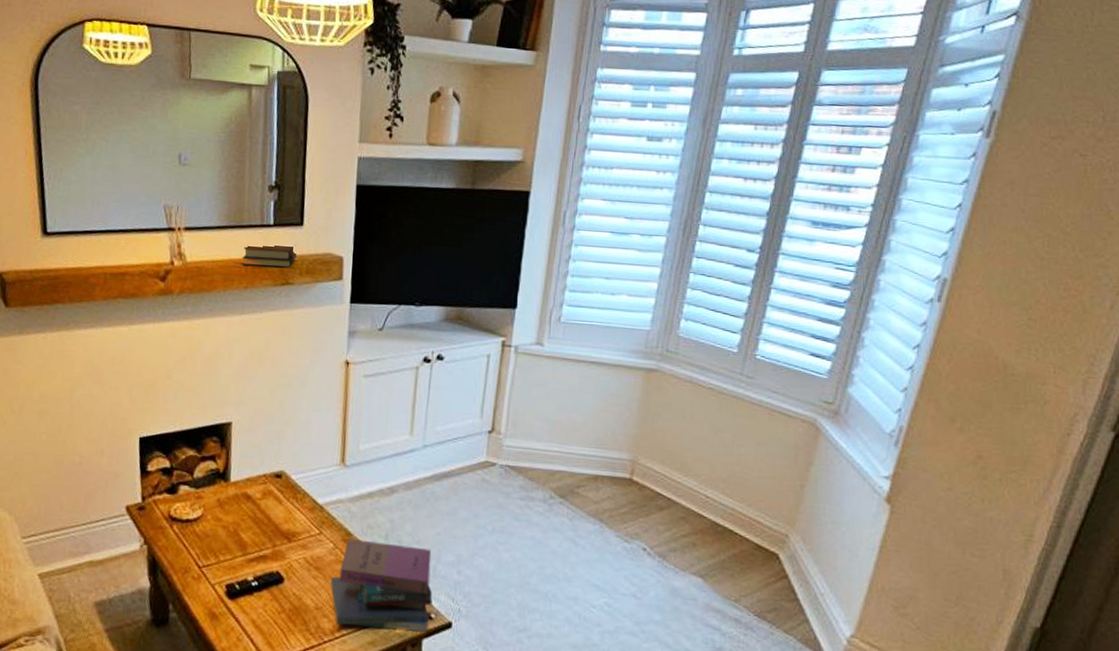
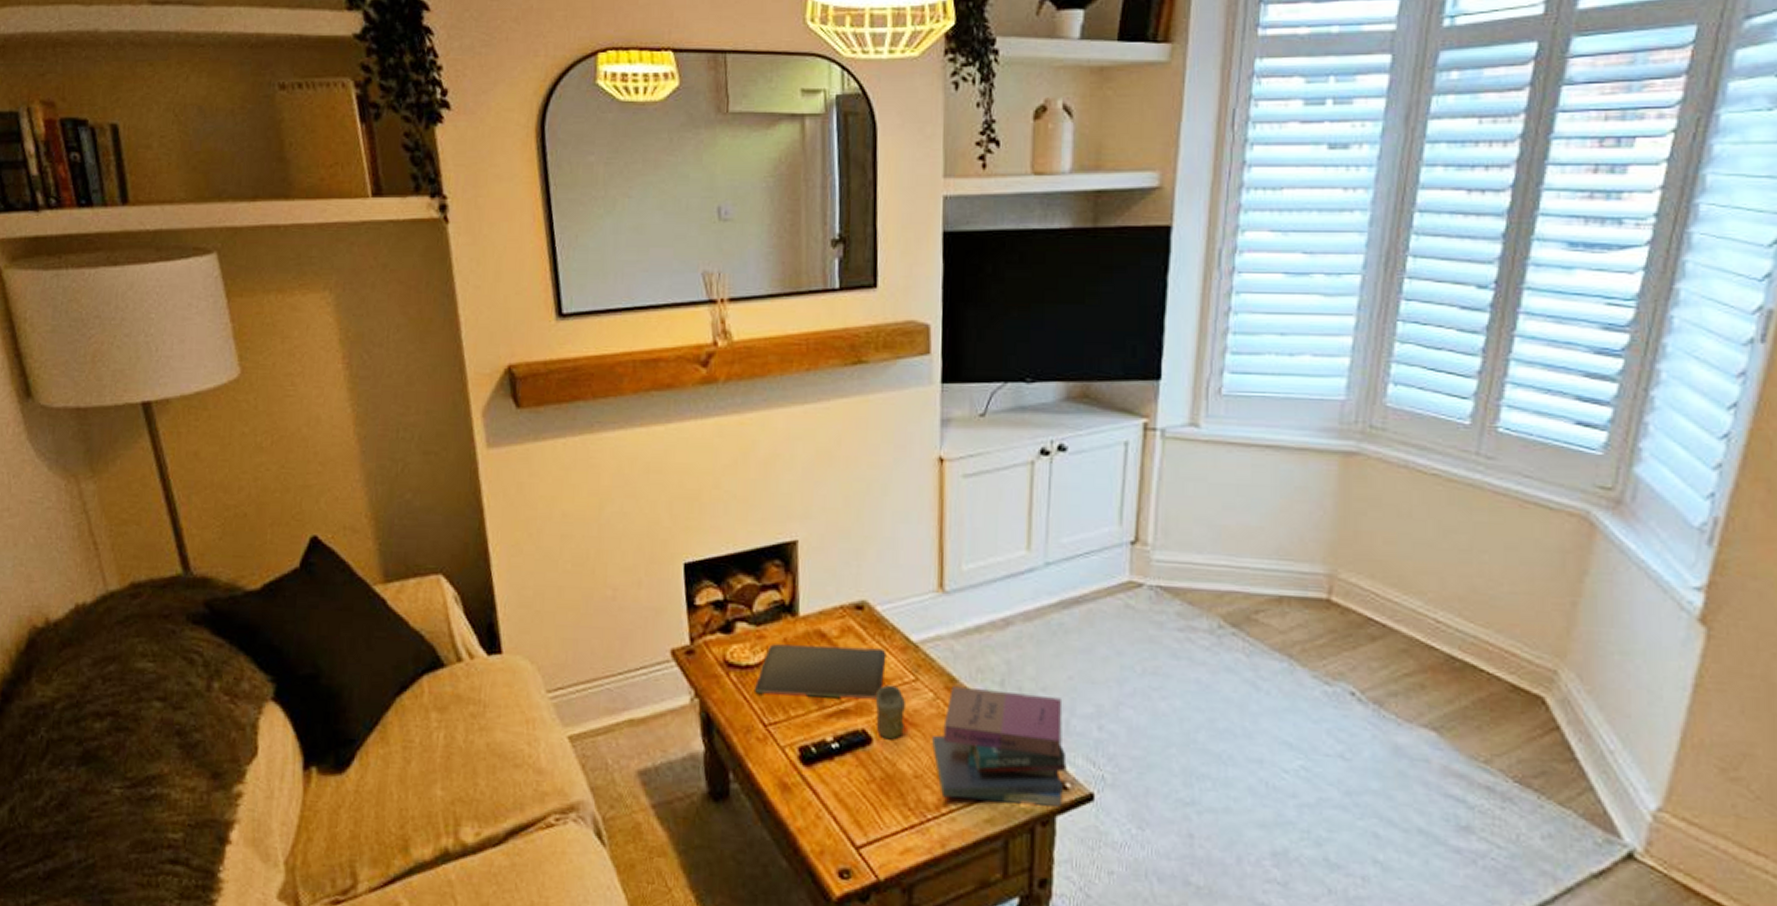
tablet: none [192,503,298,548] -> present [753,644,887,699]
books: present [241,244,297,268] -> none [801,312,870,342]
candle: none [287,537,312,580] -> present [875,685,907,740]

